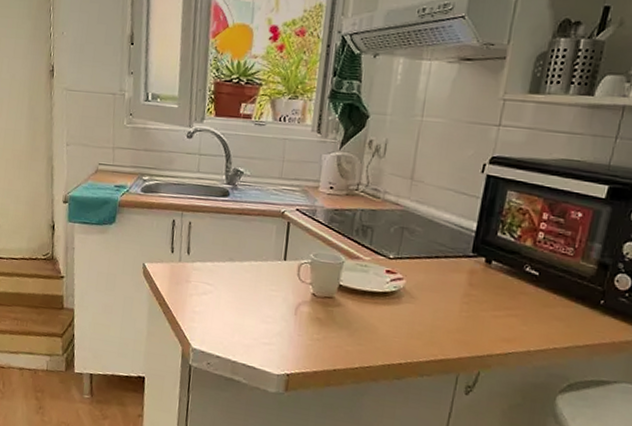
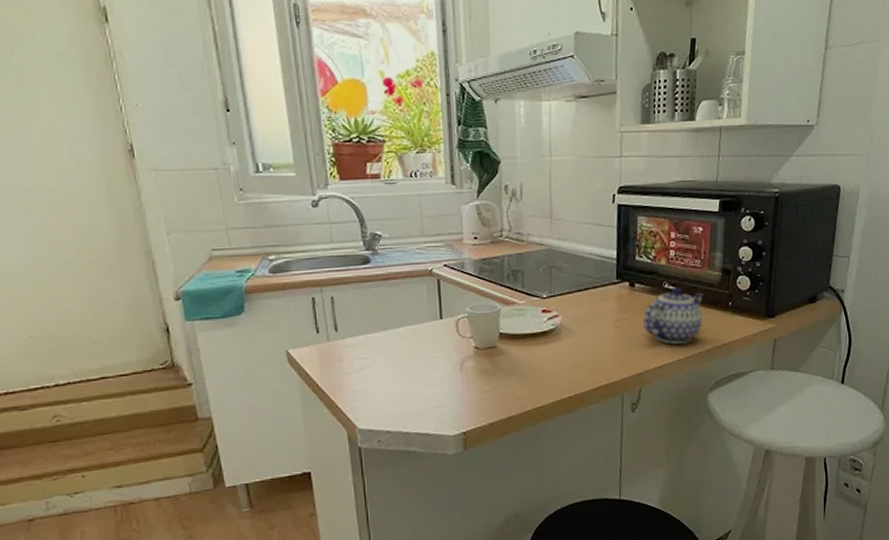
teapot: none [494,272,571,335] -> present [643,286,703,344]

